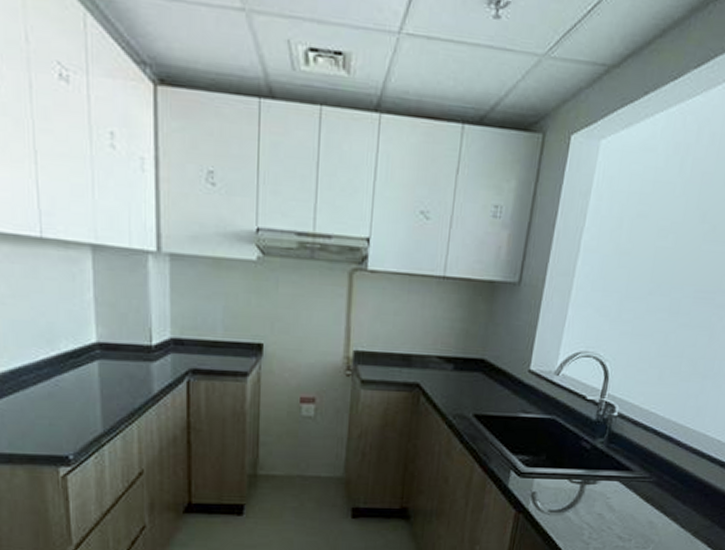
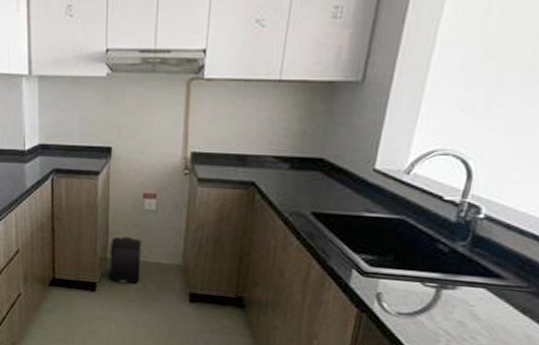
pedal bin: none [260,448,299,503] -> present [109,237,142,284]

